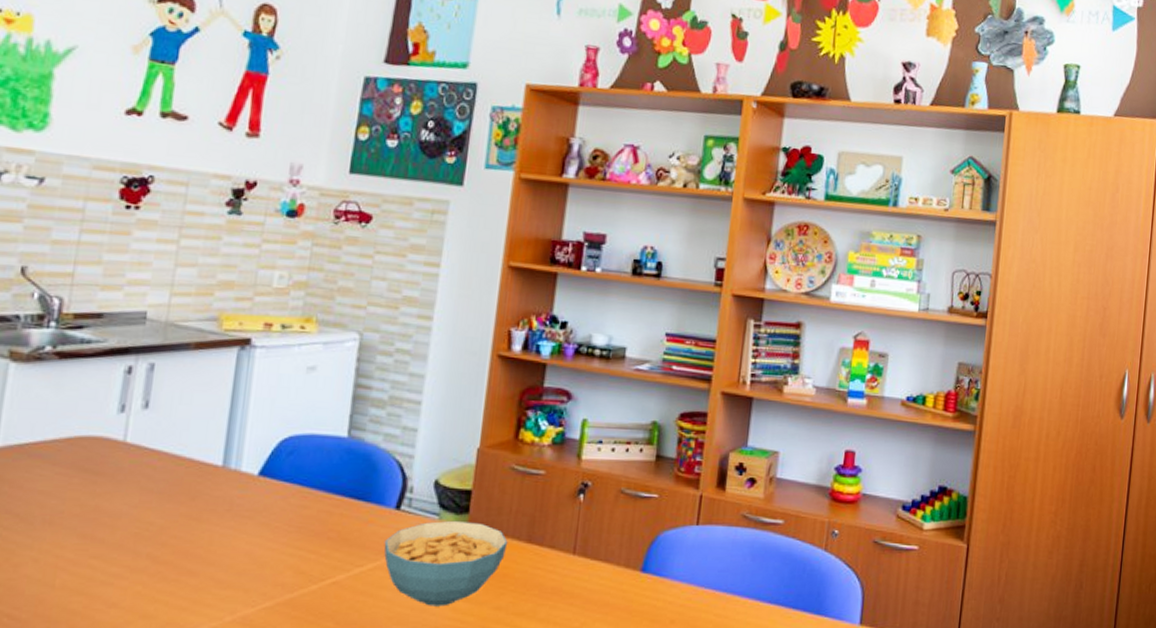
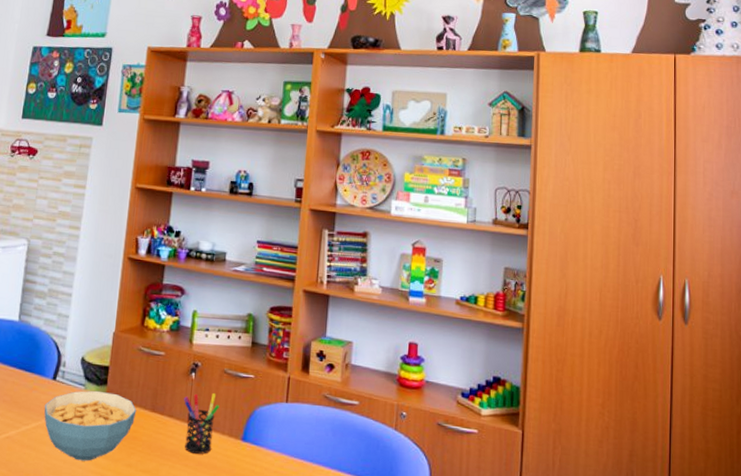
pen holder: none [568,517,614,590] -> present [183,392,219,454]

